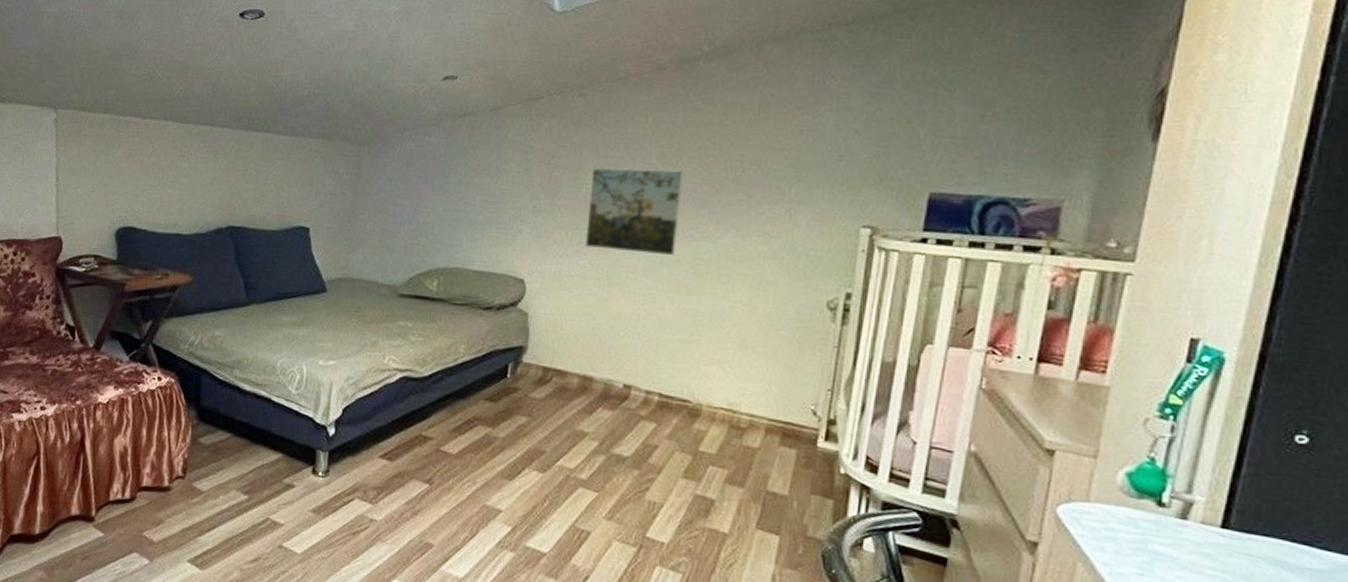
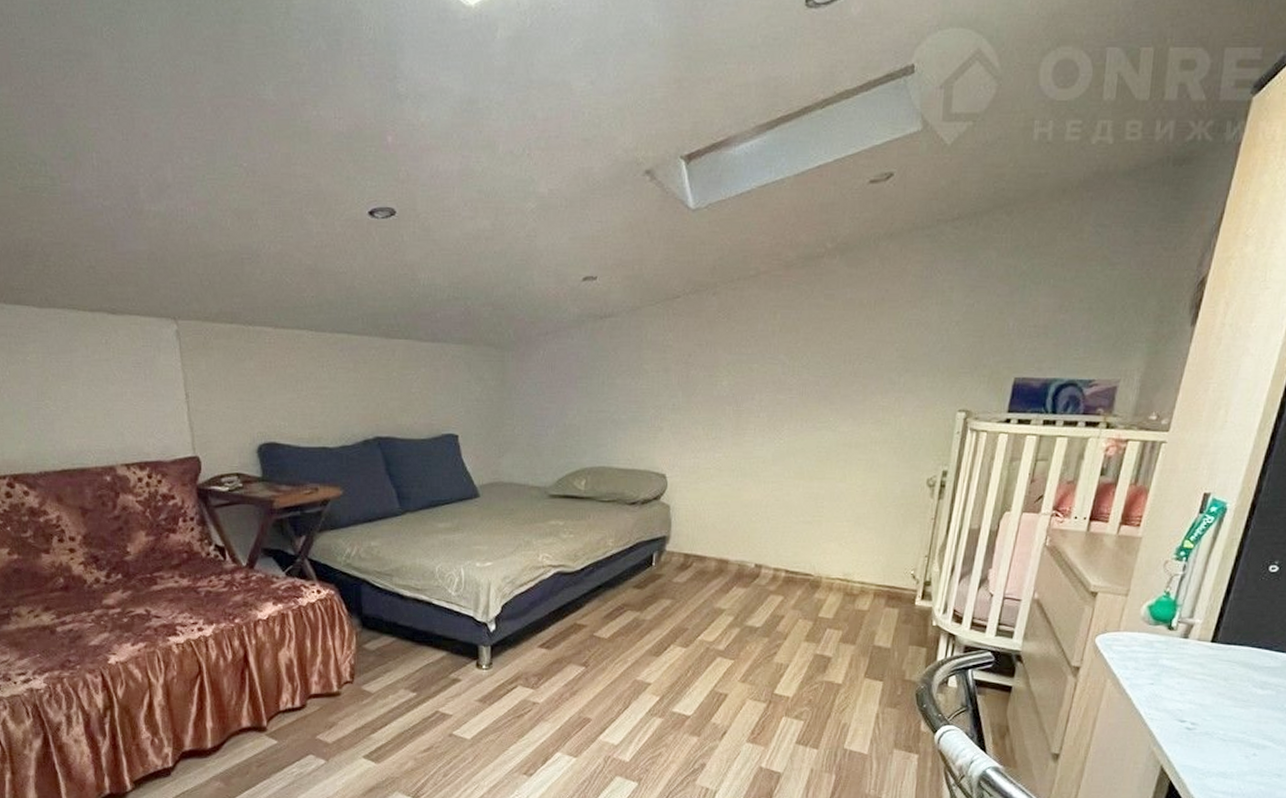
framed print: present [584,167,684,256] -> none [720,364,808,446]

